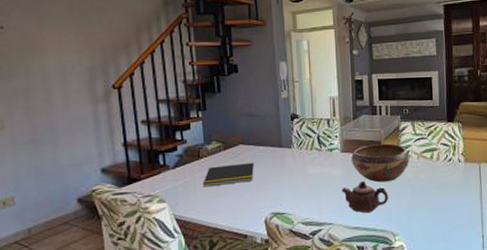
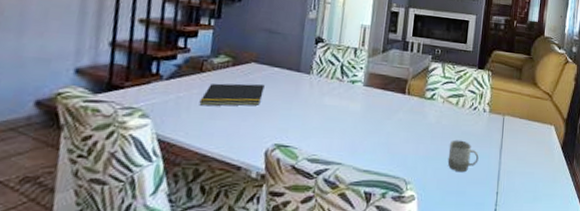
teapot: present [342,181,389,214] -> none [357,120,407,156]
decorative bowl: present [352,143,410,183] -> none [373,81,436,124]
cup: none [429,191,460,221] -> present [447,139,479,173]

